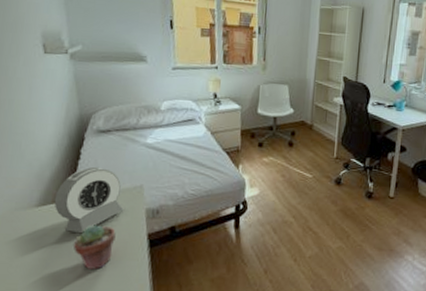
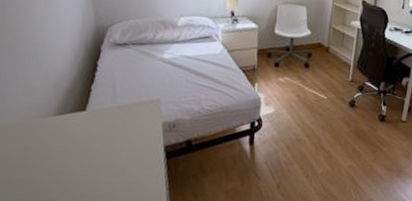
alarm clock: present [54,166,124,234] -> none [72,79,141,143]
potted succulent: present [73,225,116,270] -> none [91,135,133,177]

